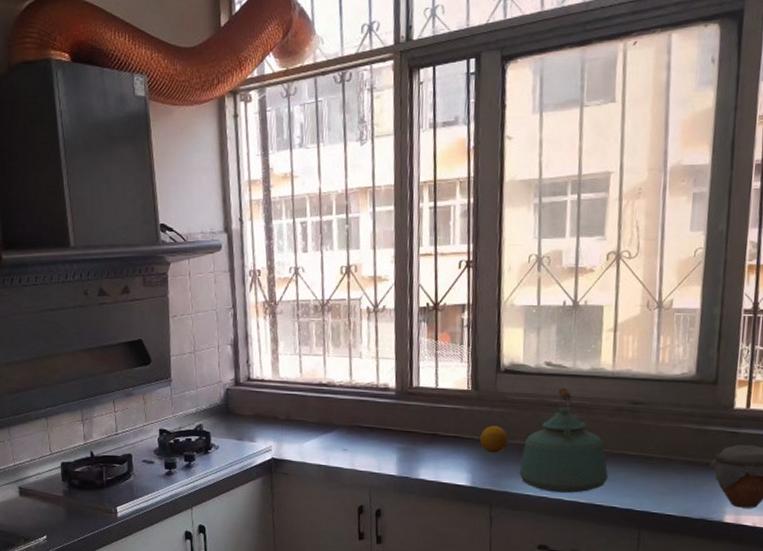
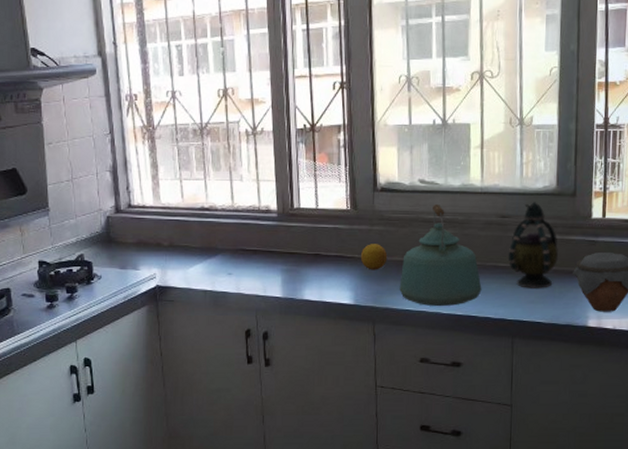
teapot: none [638,389,695,480] -> present [508,202,558,288]

